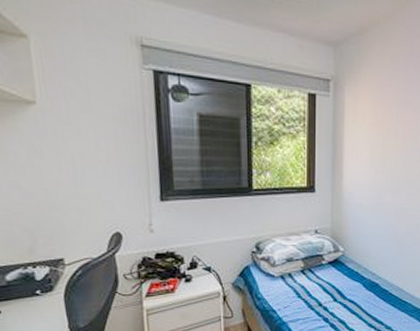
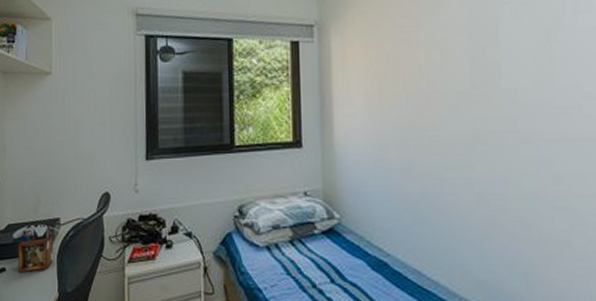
desk organizer: none [13,265,61,314] -> present [18,224,54,273]

